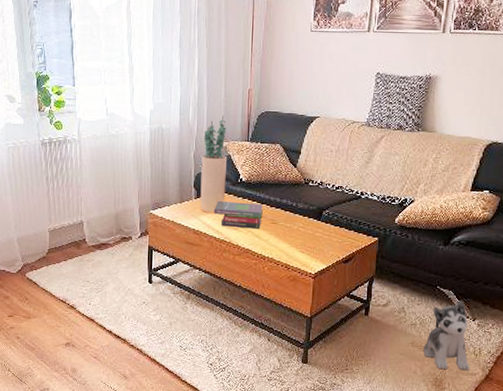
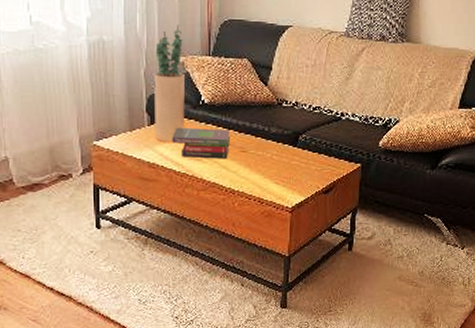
plush toy: present [423,299,469,370] -> none [411,227,459,304]

